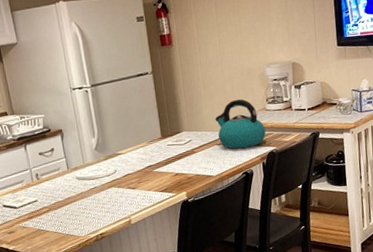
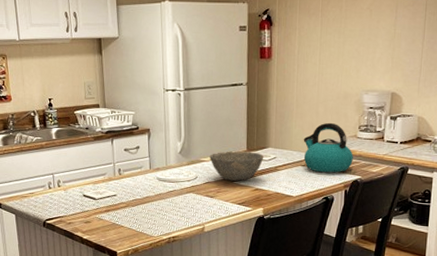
bowl: none [126,137,180,170] -> present [210,151,264,181]

